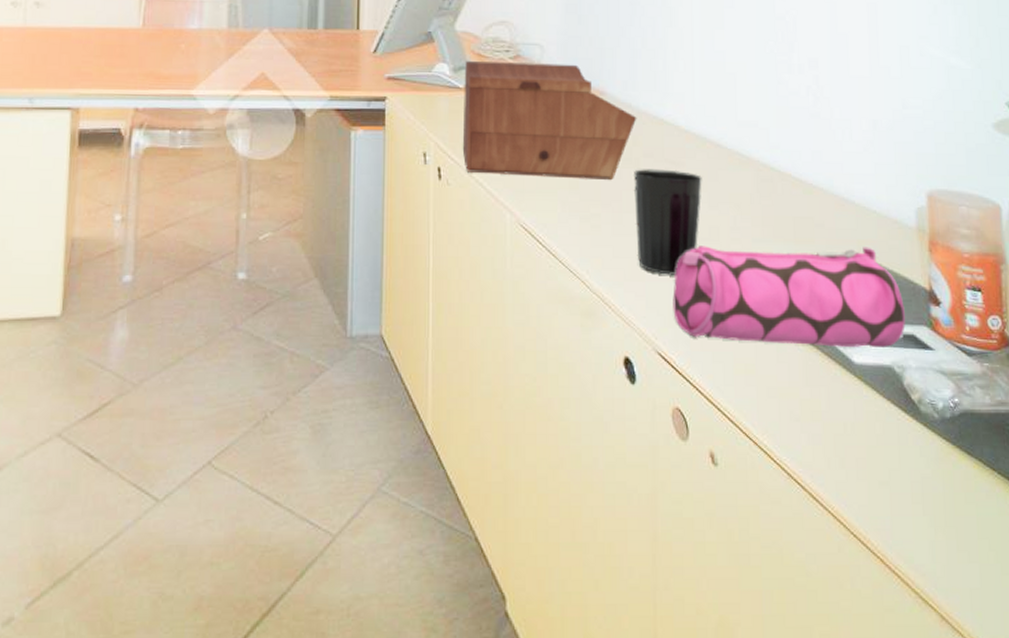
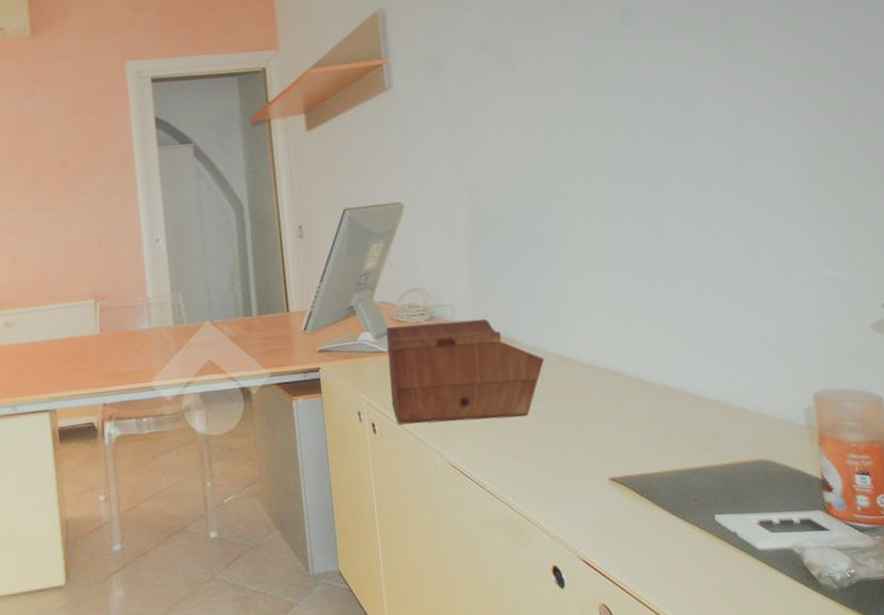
cup: present [634,169,702,276] -> none [546,401,609,493]
pencil case: present [673,246,905,347] -> none [590,447,802,543]

